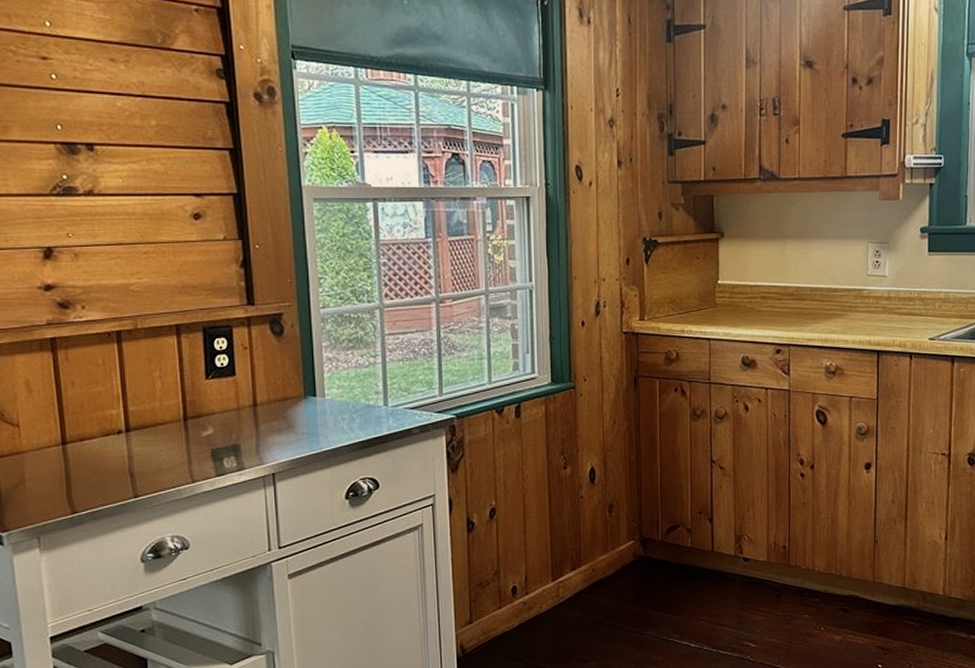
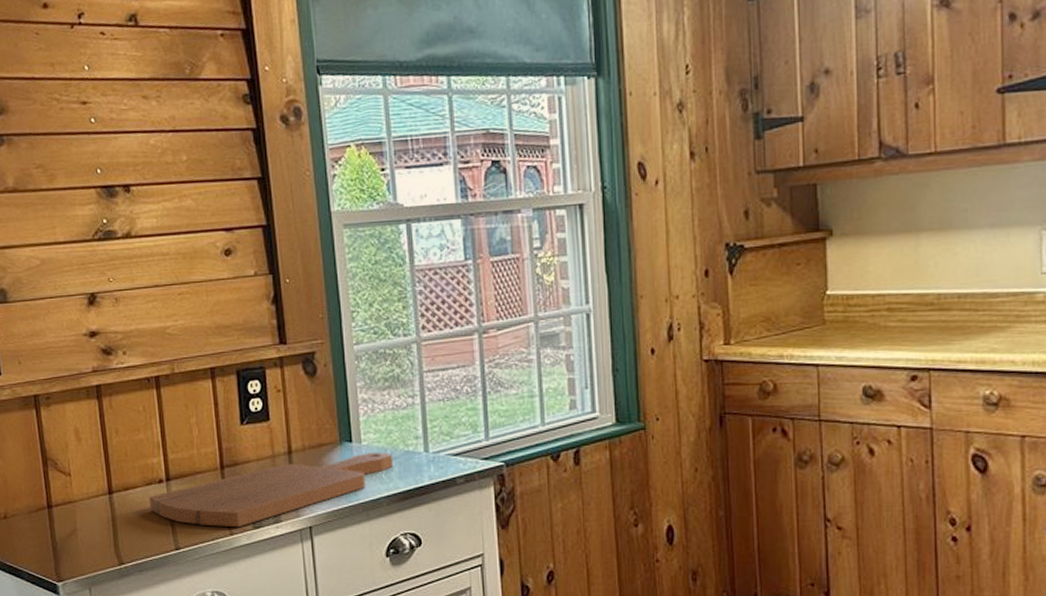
cutting board: none [106,406,354,476] -> present [148,452,393,528]

